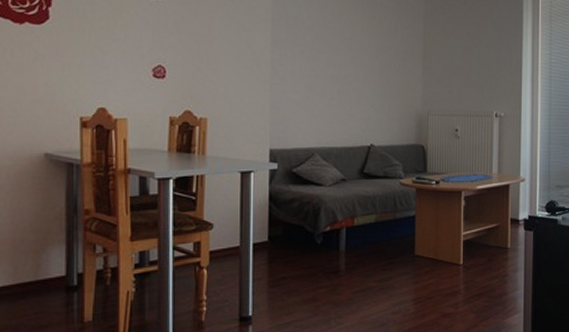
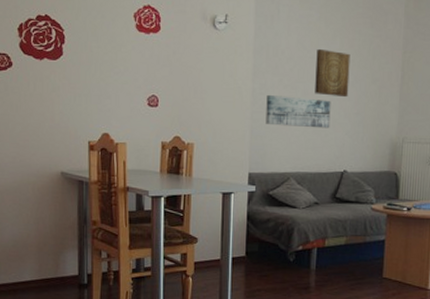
wall art: none [287,65,355,101] -> present [265,94,331,129]
wall art: none [338,20,373,70] -> present [315,49,351,98]

